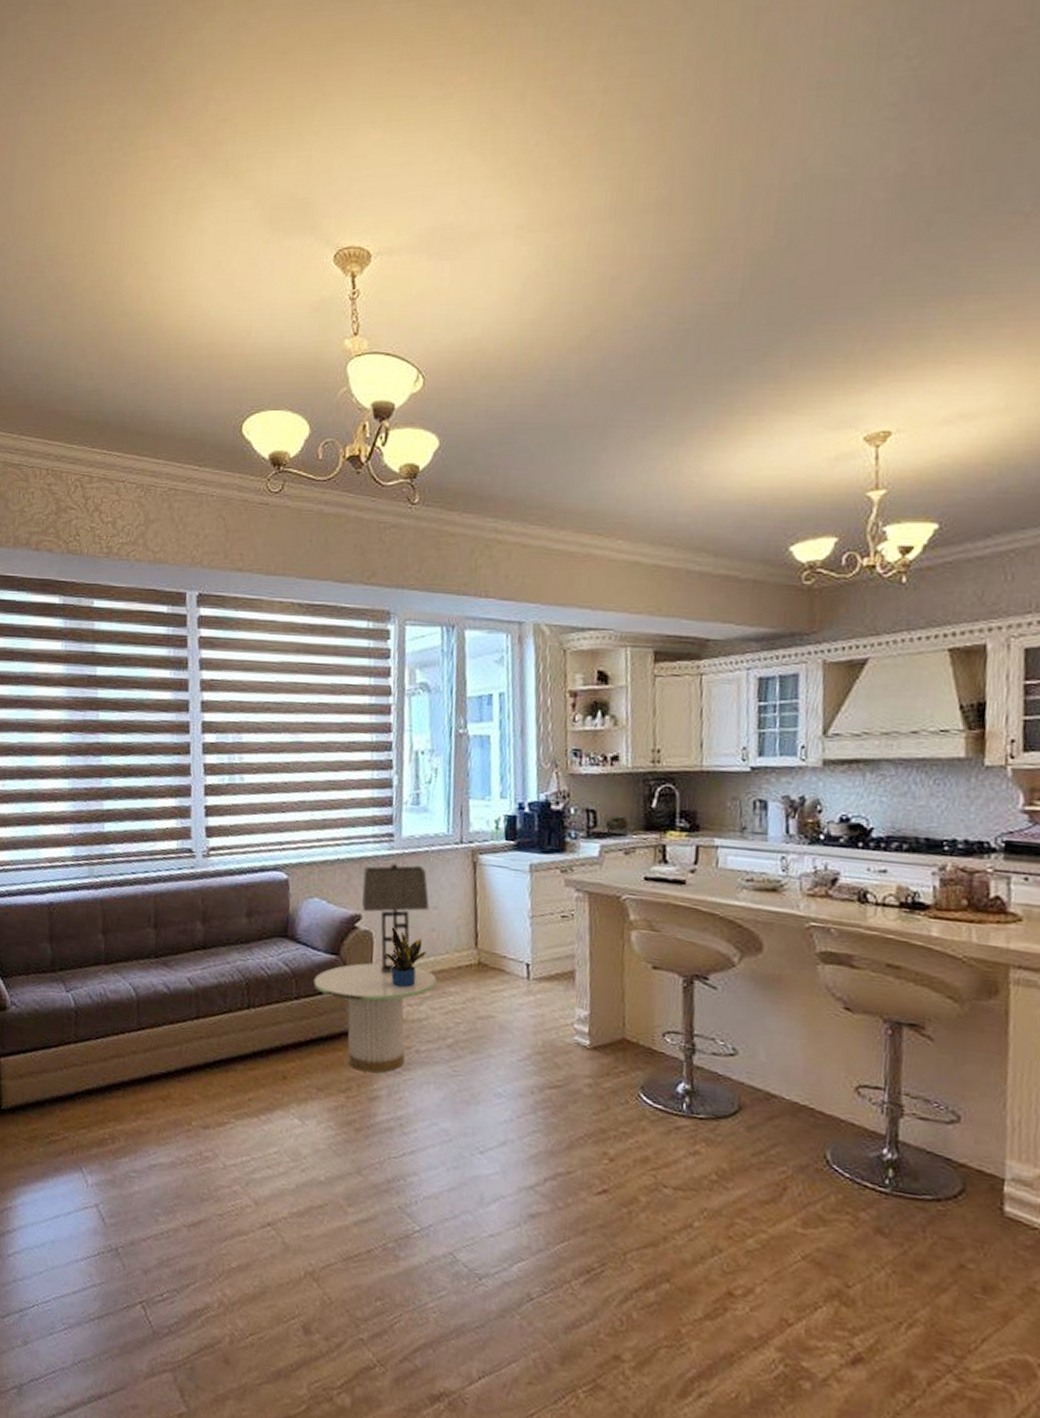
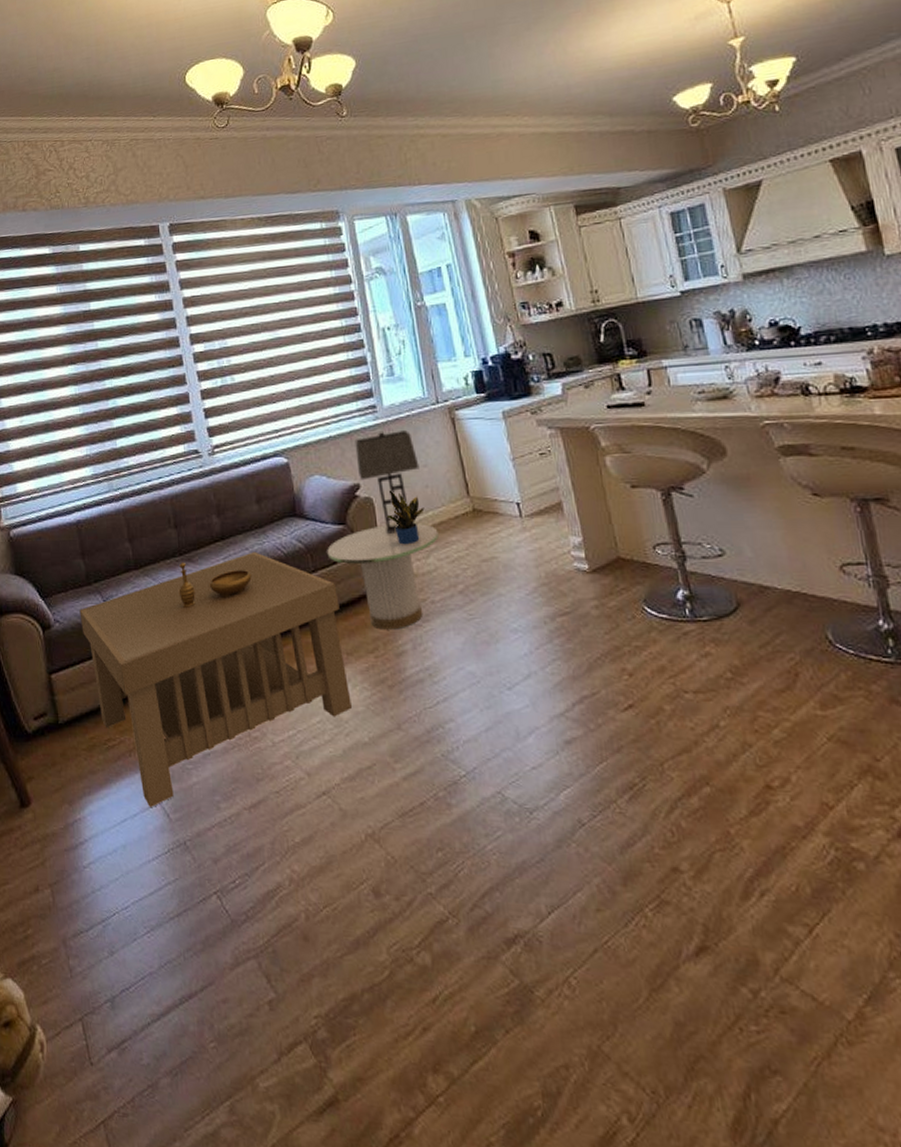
coffee table: none [38,966,318,1209] -> present [79,551,352,808]
decorative bowl: none [148,964,229,1014] -> present [178,562,252,608]

